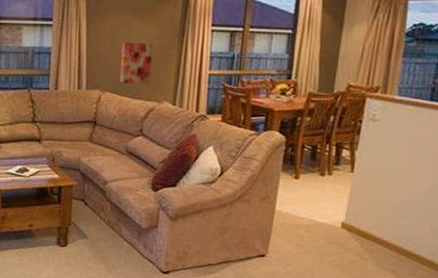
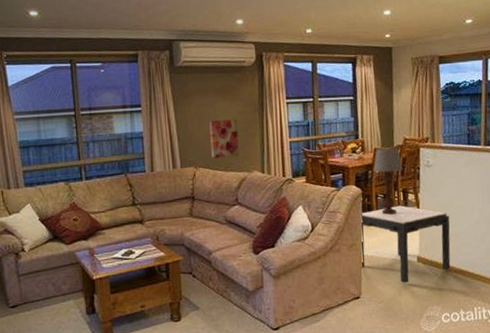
side table: none [270,161,391,249] -> present [360,205,451,283]
table lamp: none [304,93,341,170] -> present [373,147,403,215]

